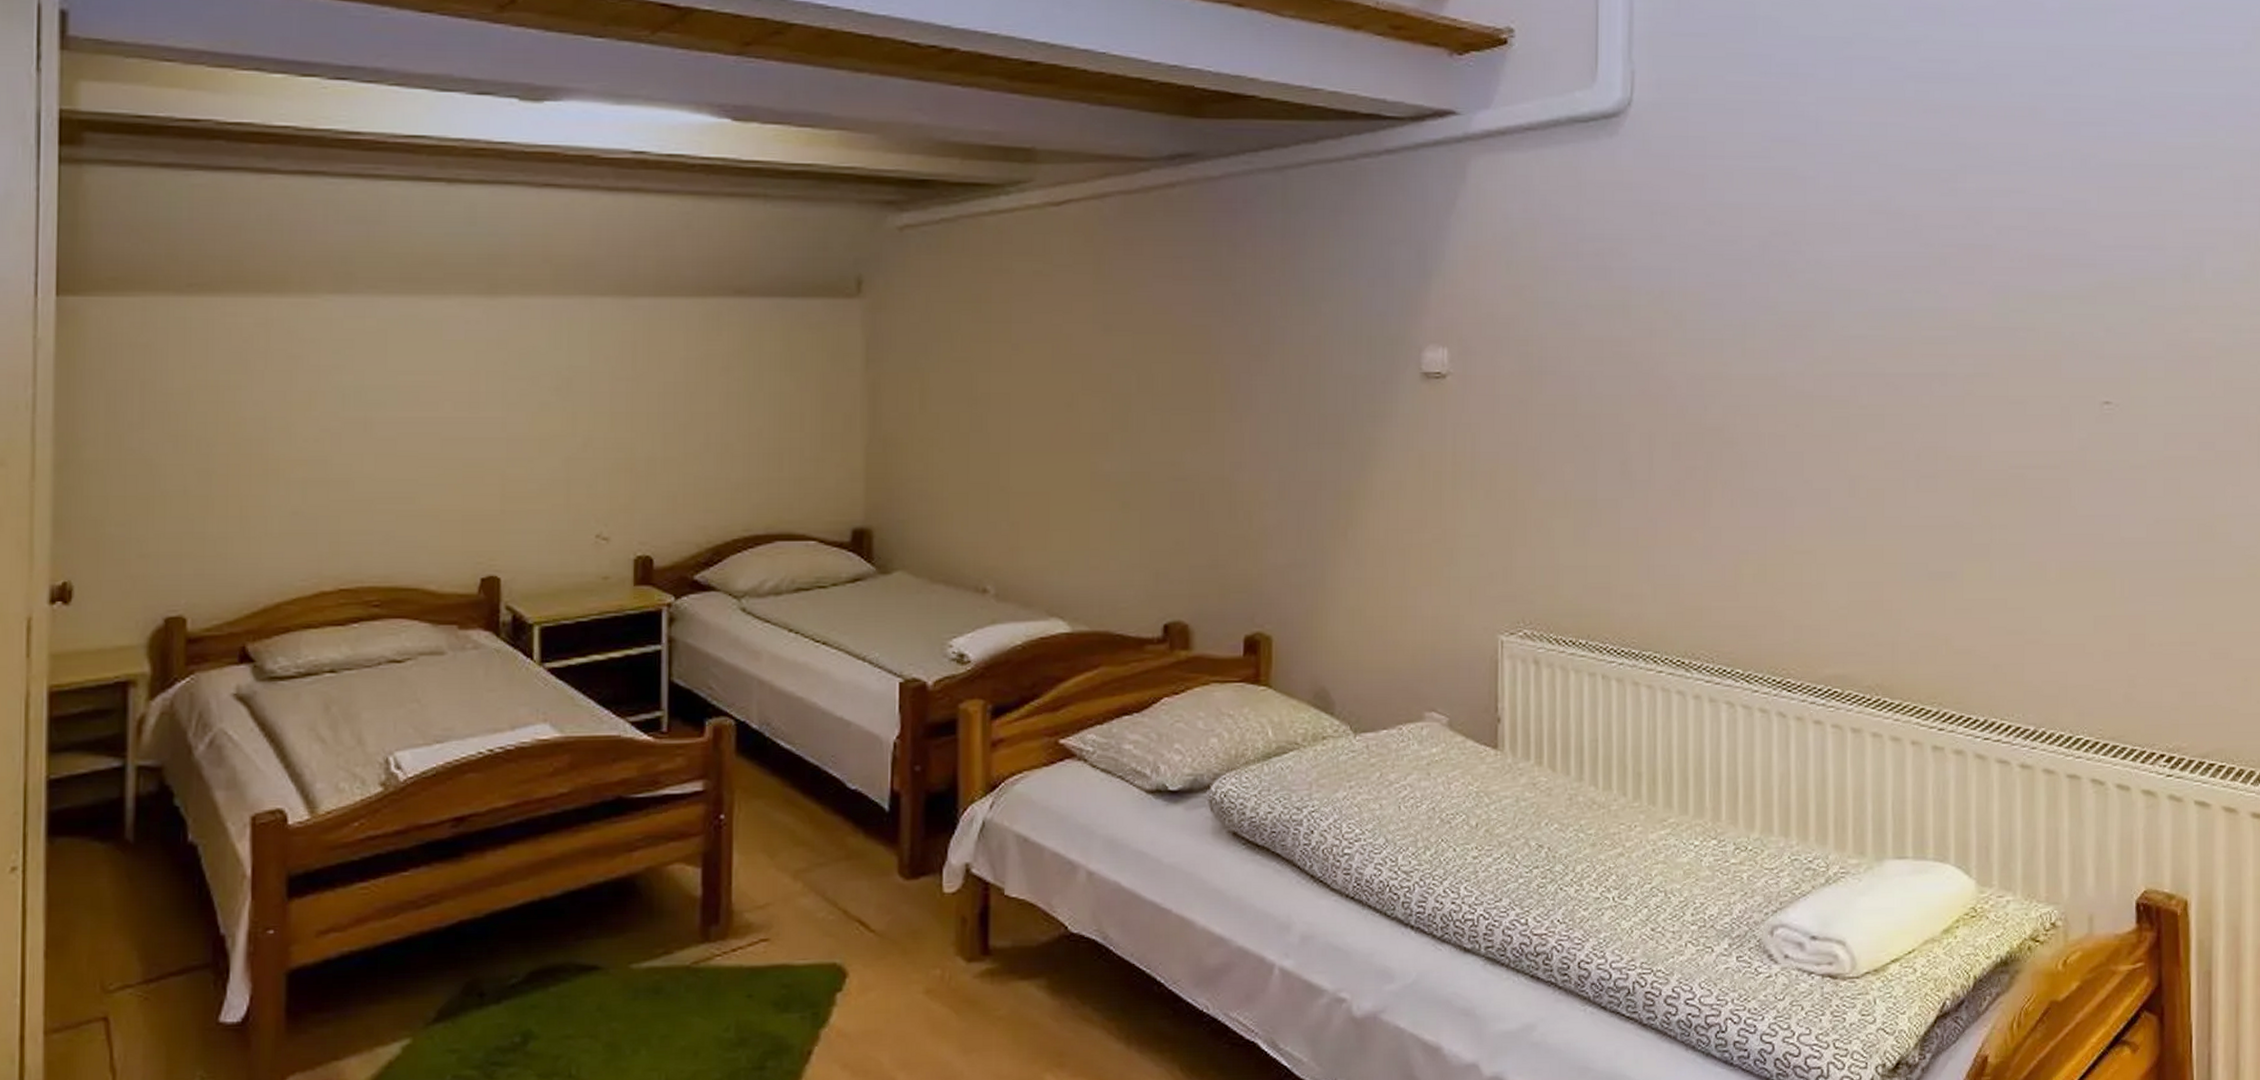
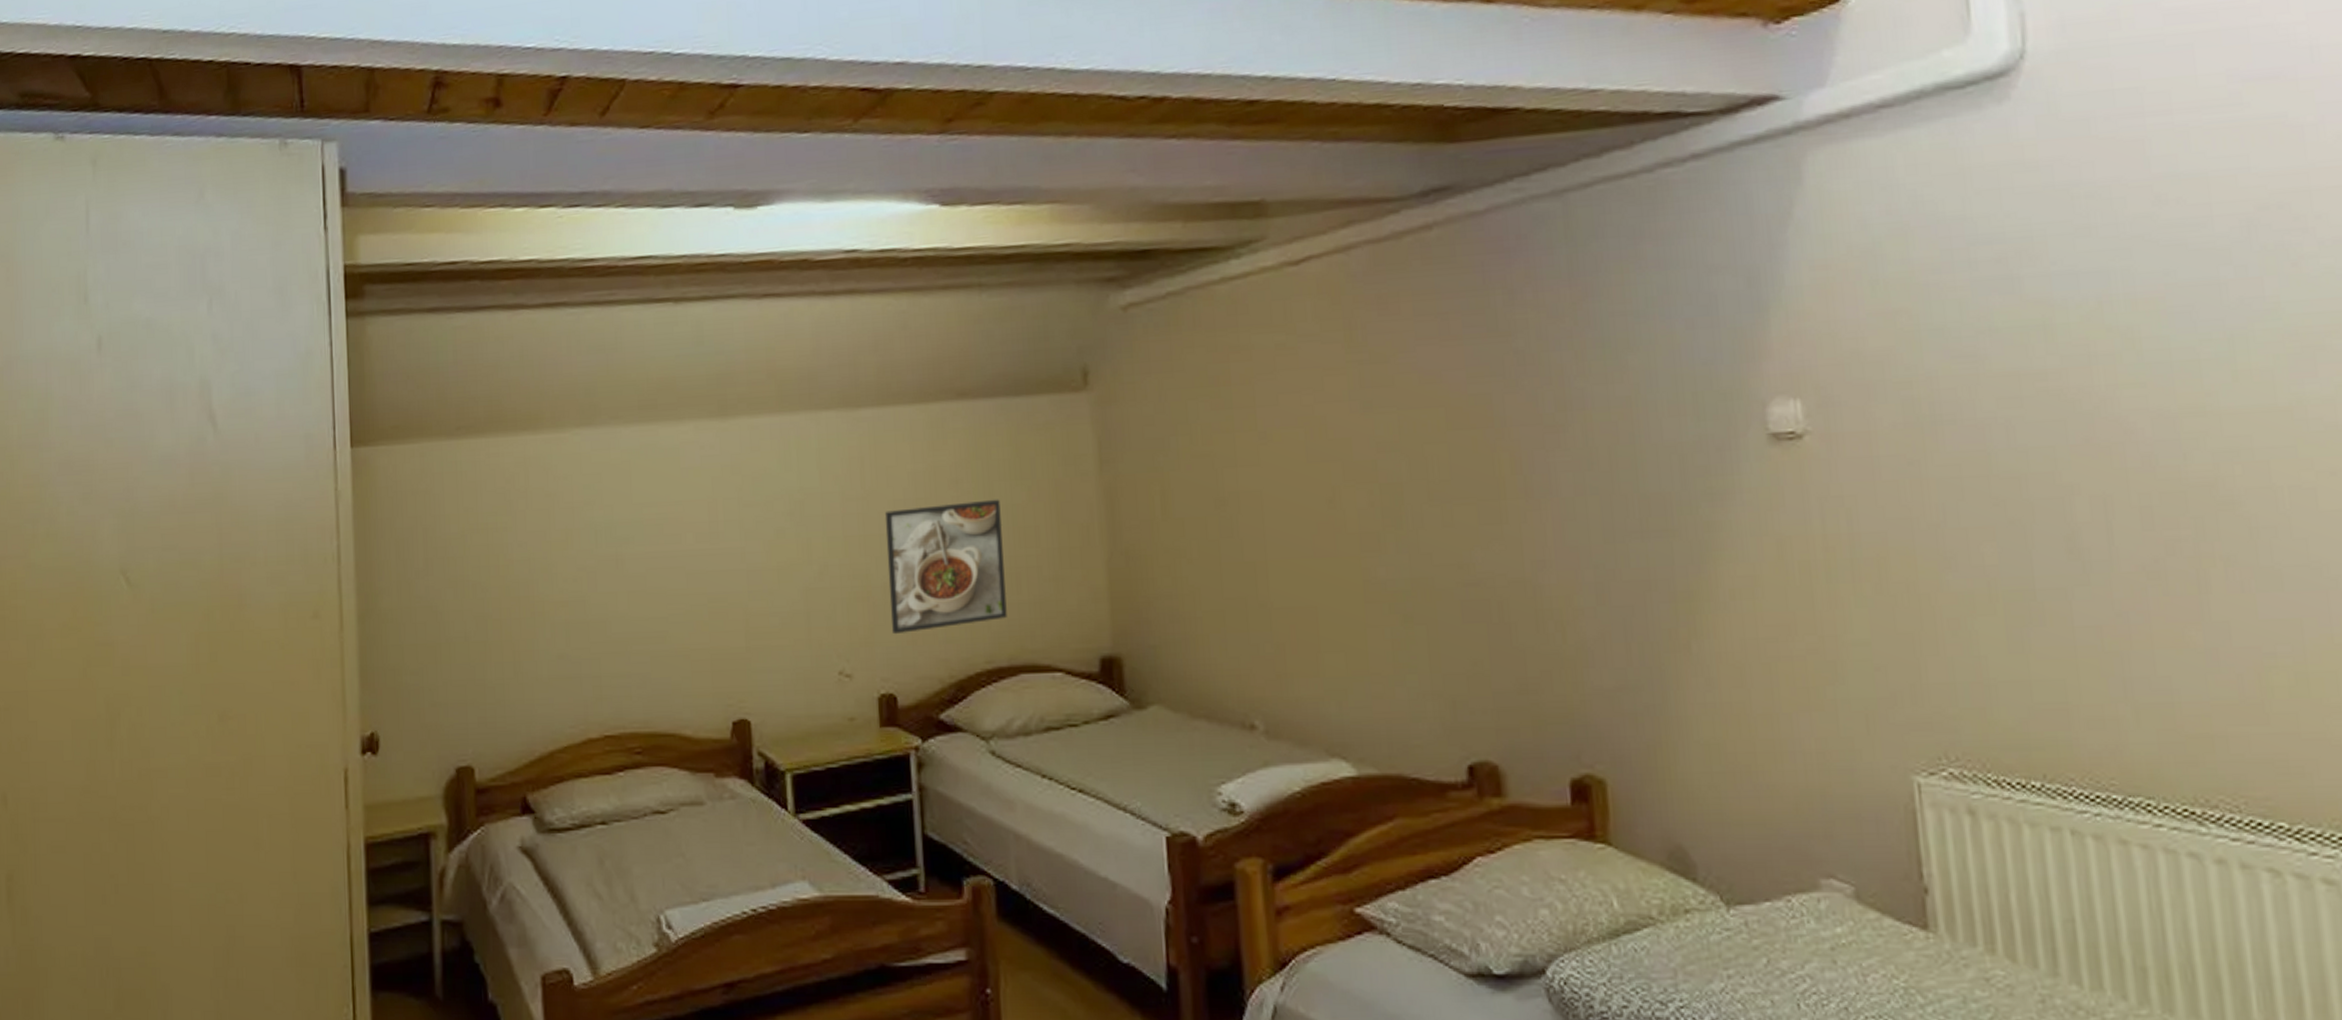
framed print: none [652,387,770,503] -> present [884,499,1007,635]

